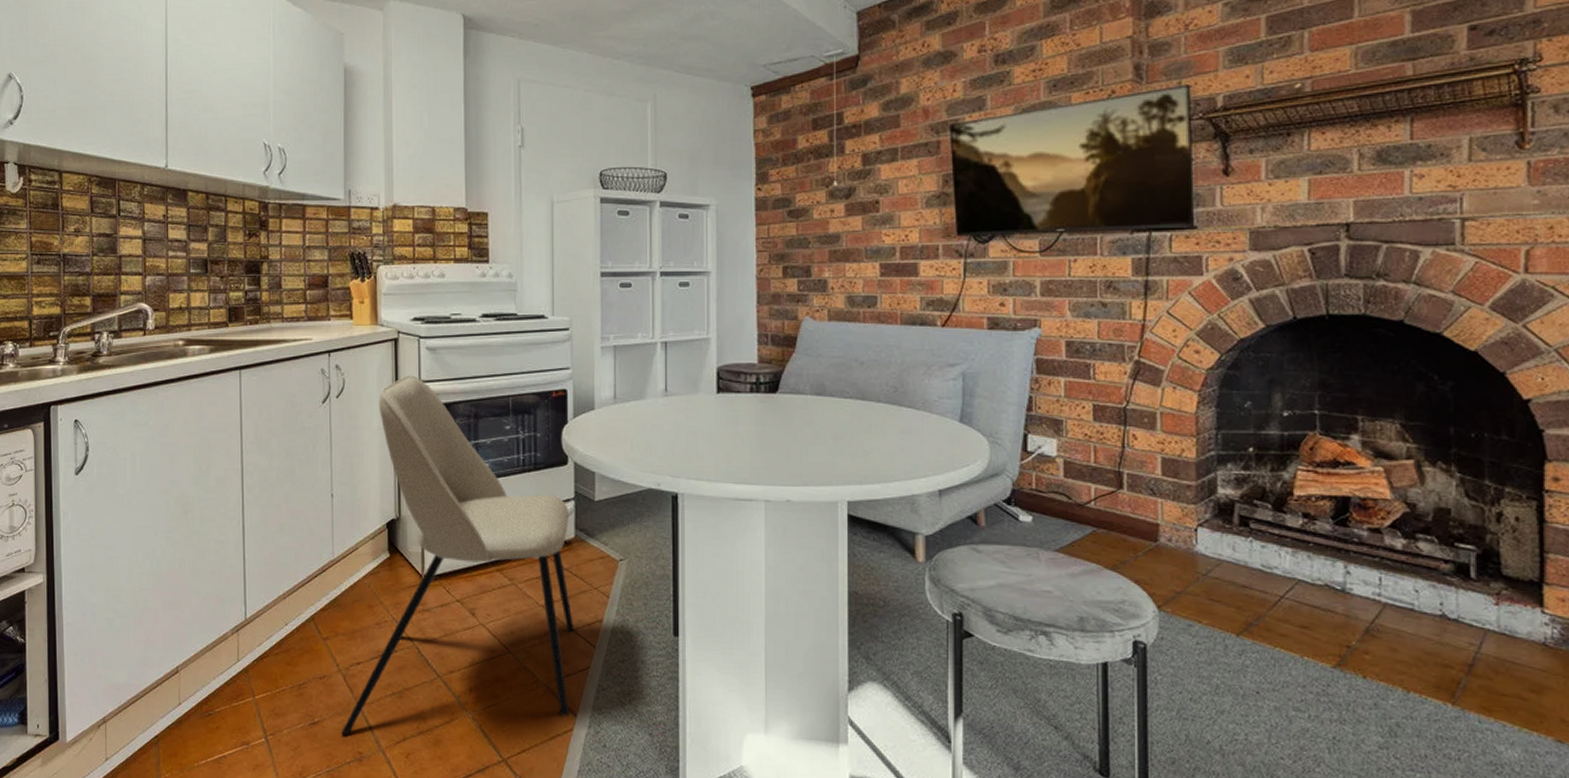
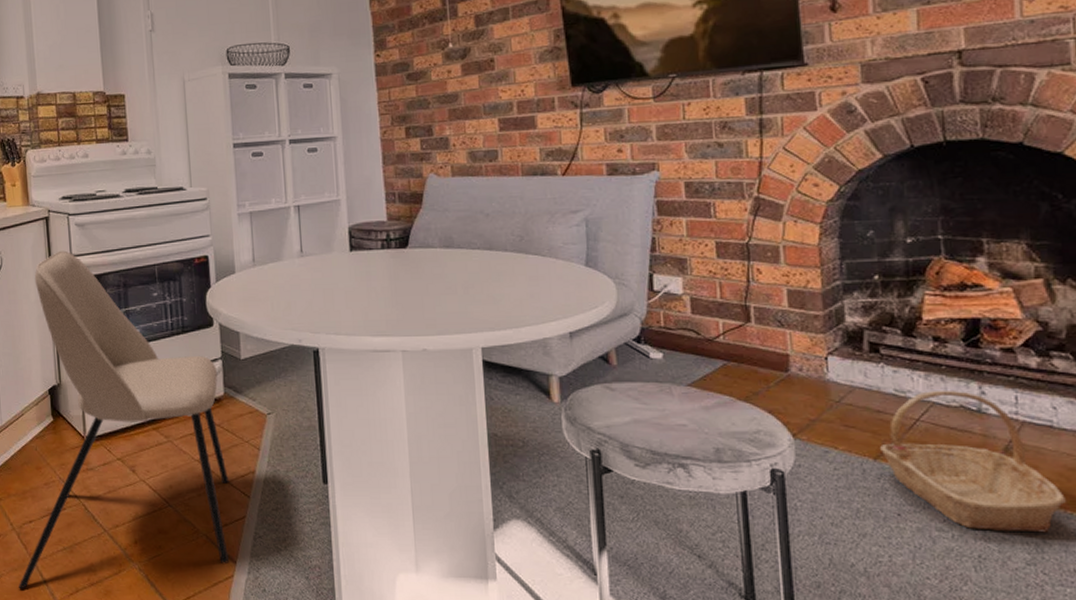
basket: none [1244,568,1423,717] -> present [880,391,1067,533]

